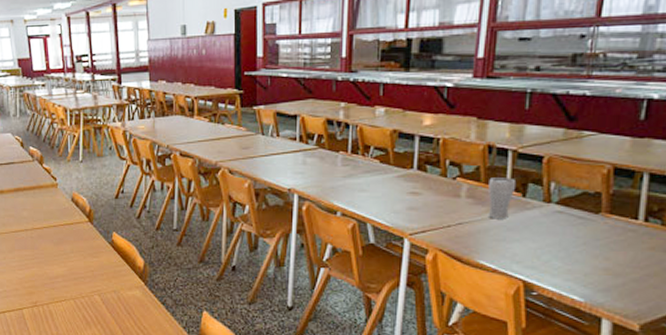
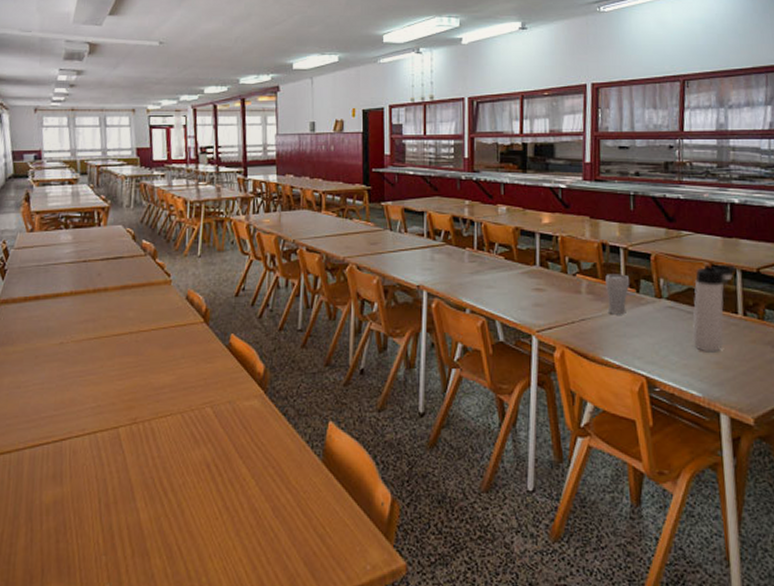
thermos bottle: none [581,168,644,259] -> present [692,265,737,353]

